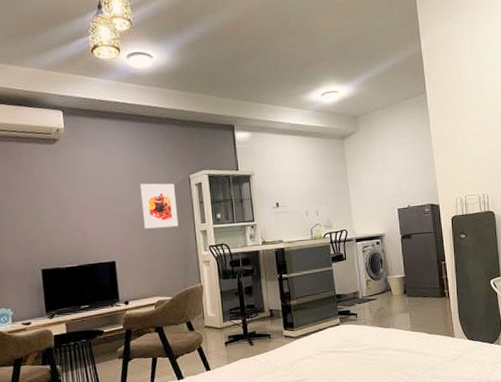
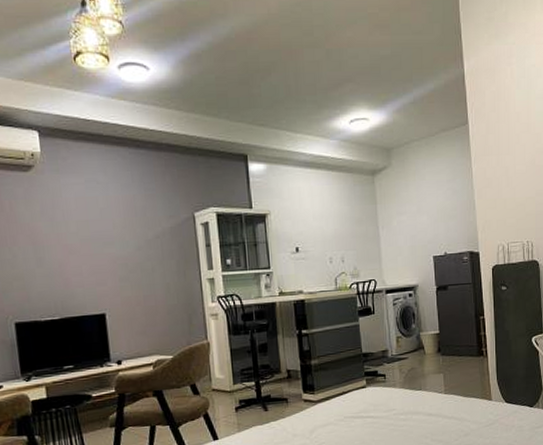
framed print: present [140,183,179,229] -> none [134,221,182,276]

